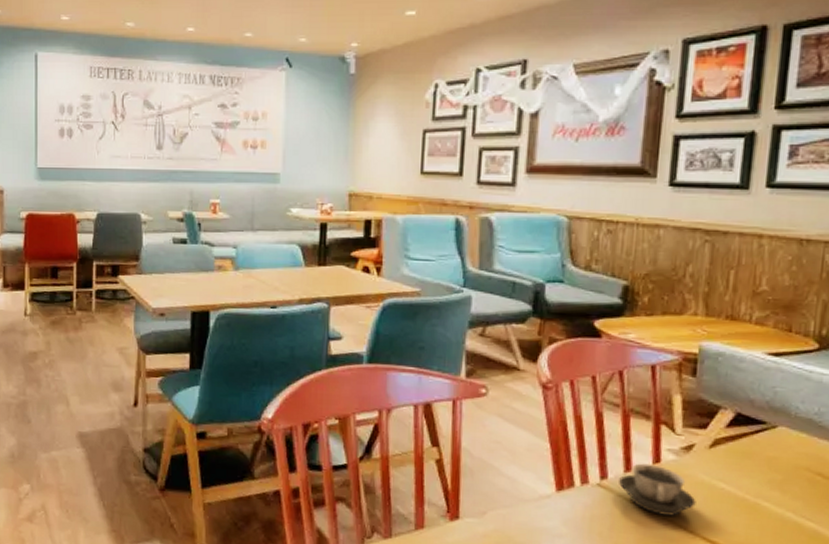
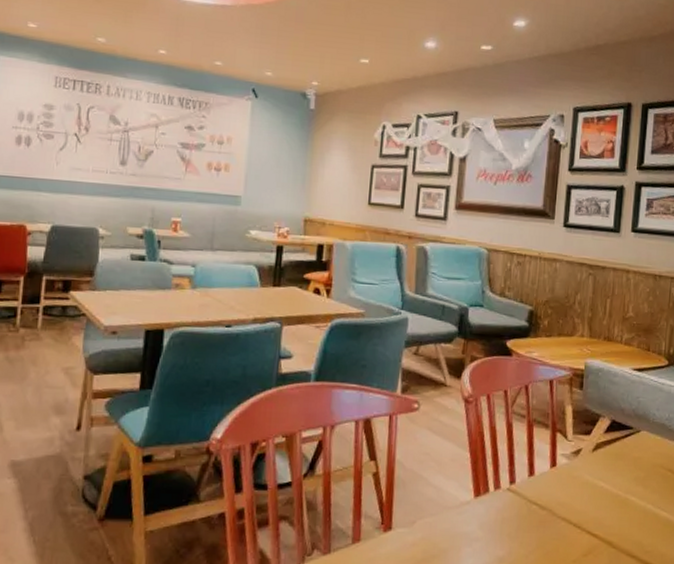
cup: present [617,463,696,516] -> none [523,467,583,514]

